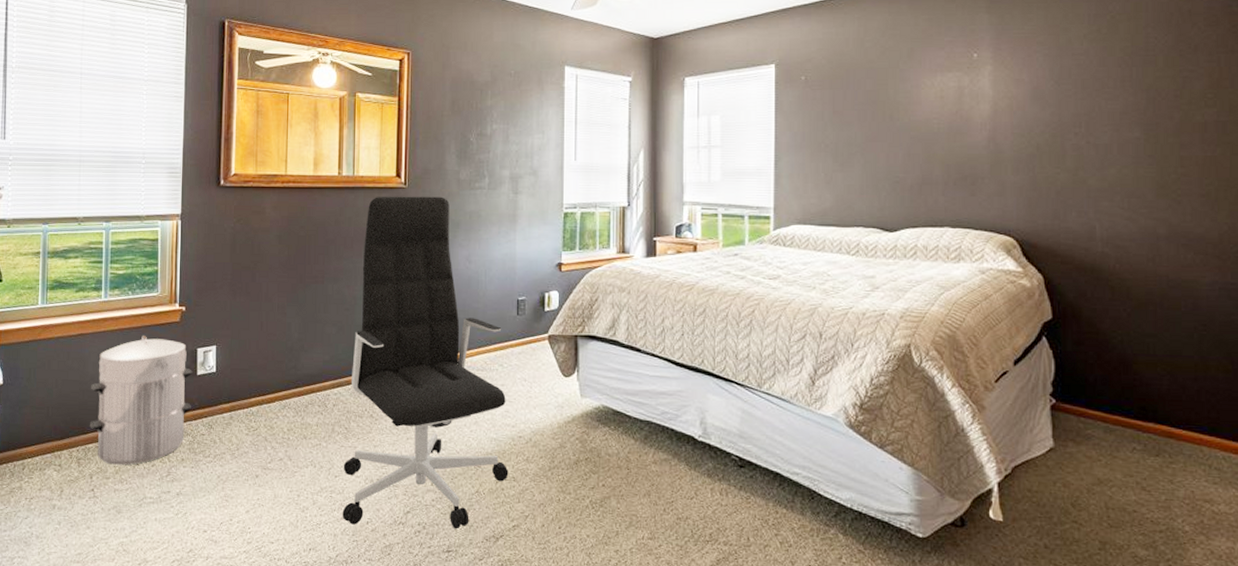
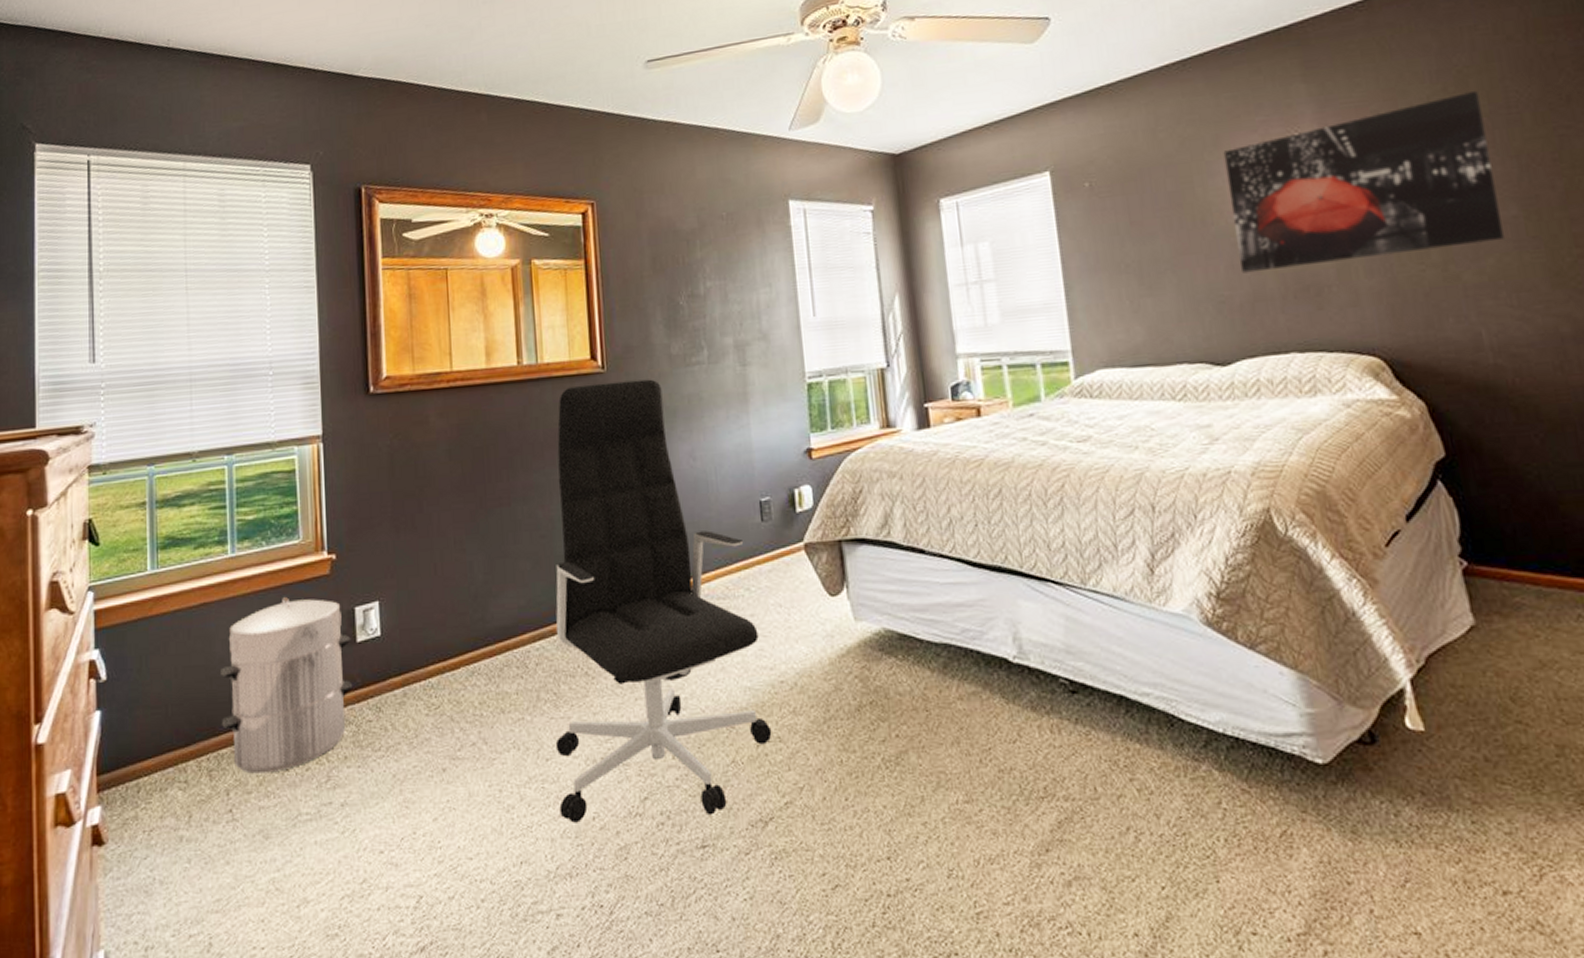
wall art: none [915,33,1126,161] -> present [1223,90,1504,273]

